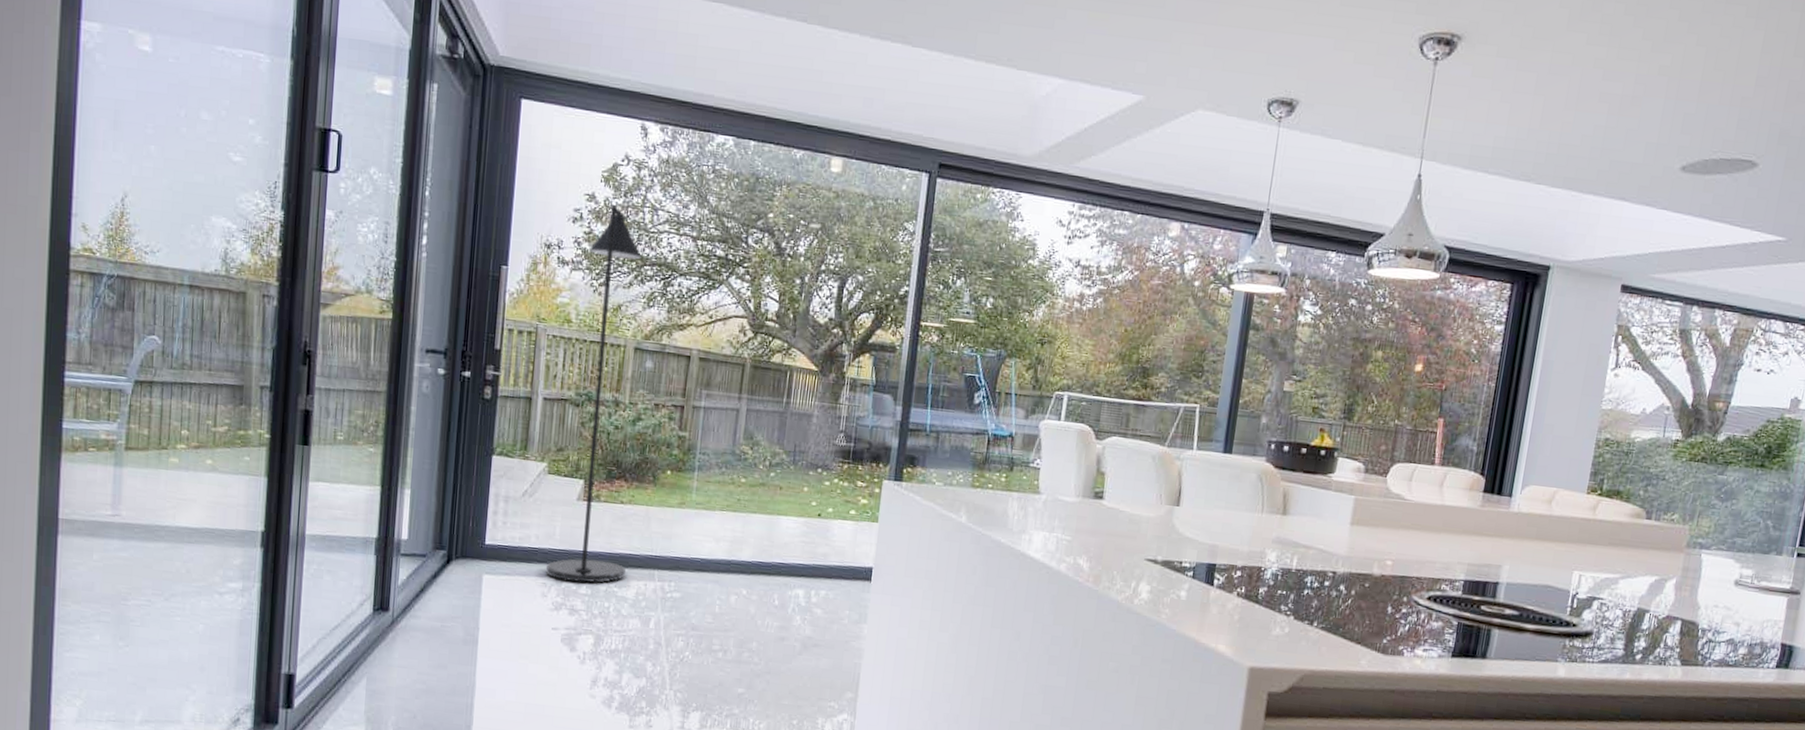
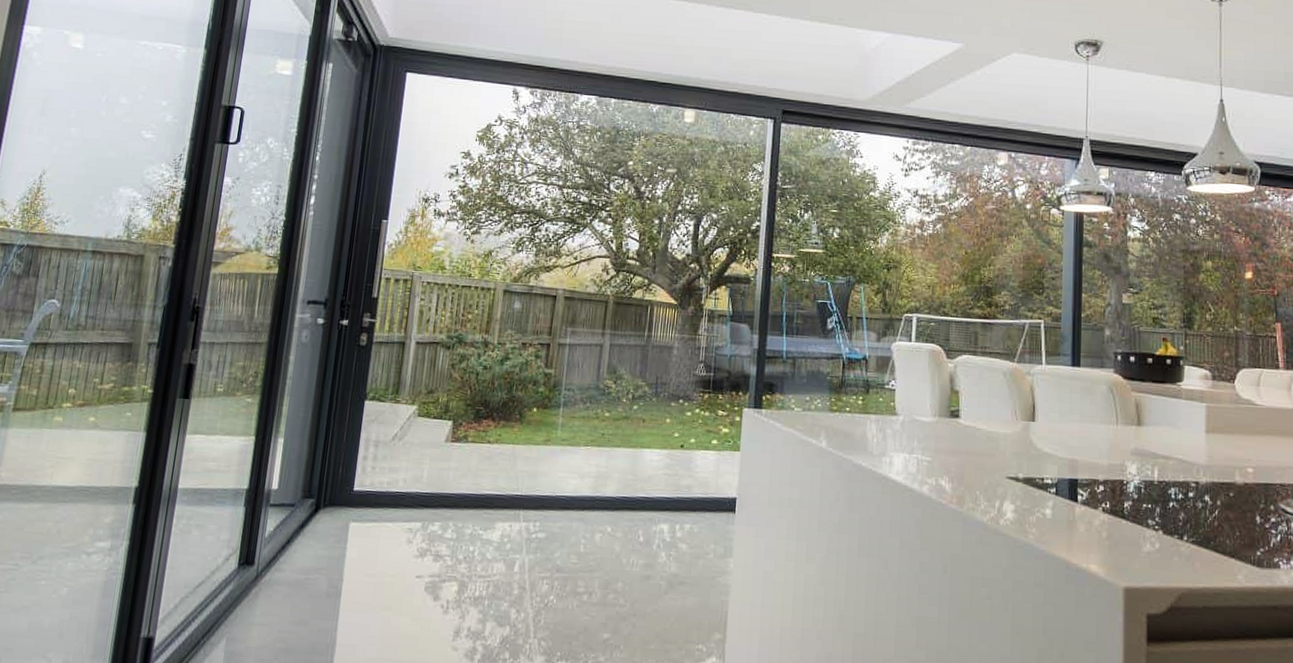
floor lamp: present [545,204,641,583] -> none [411,160,512,526]

